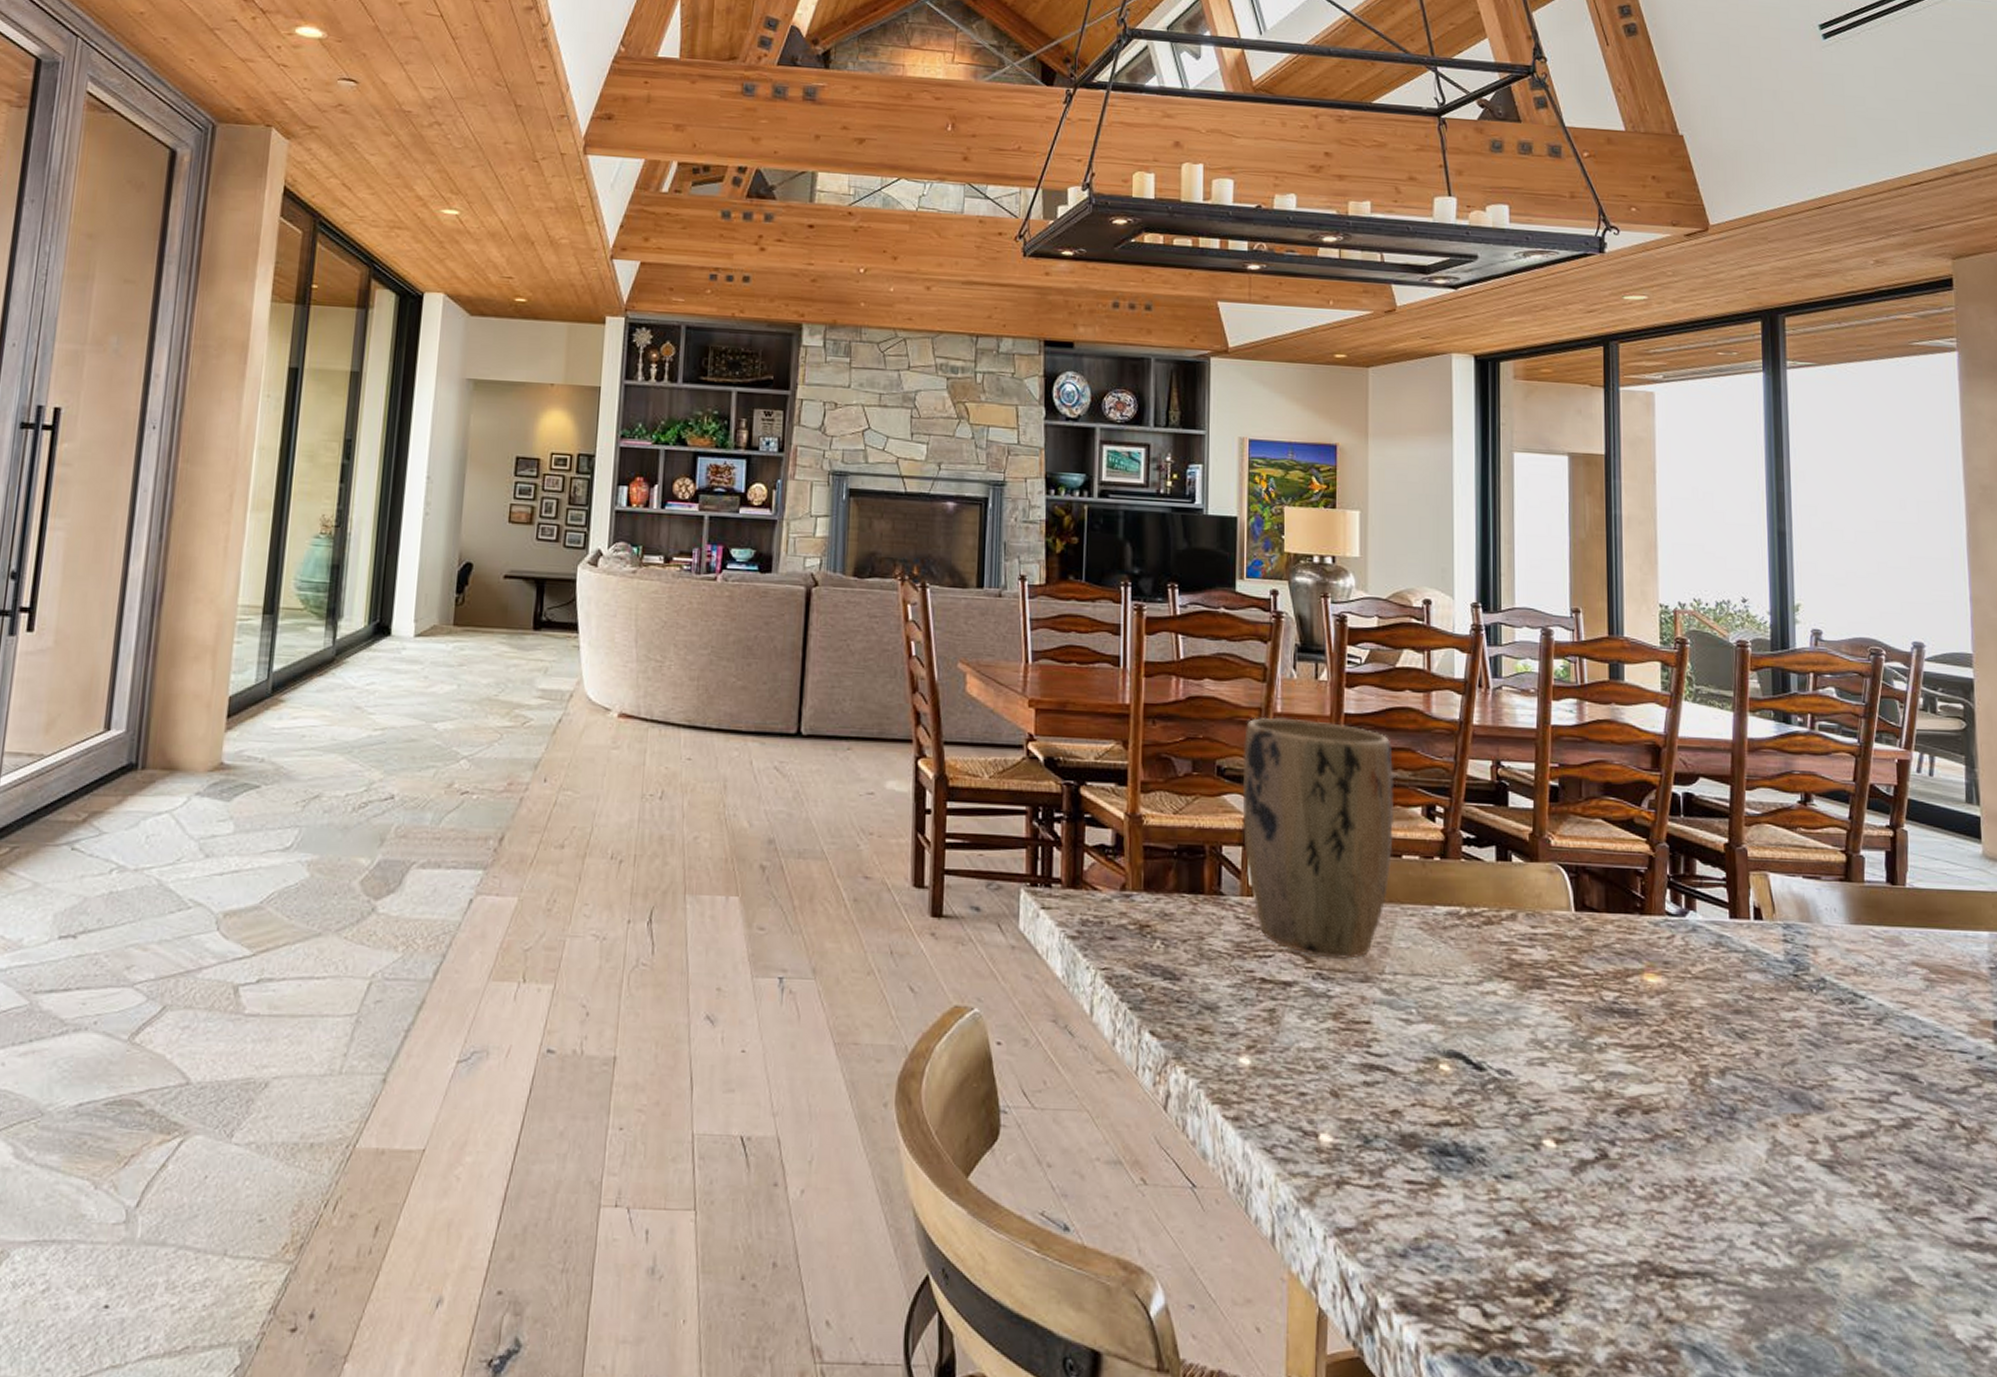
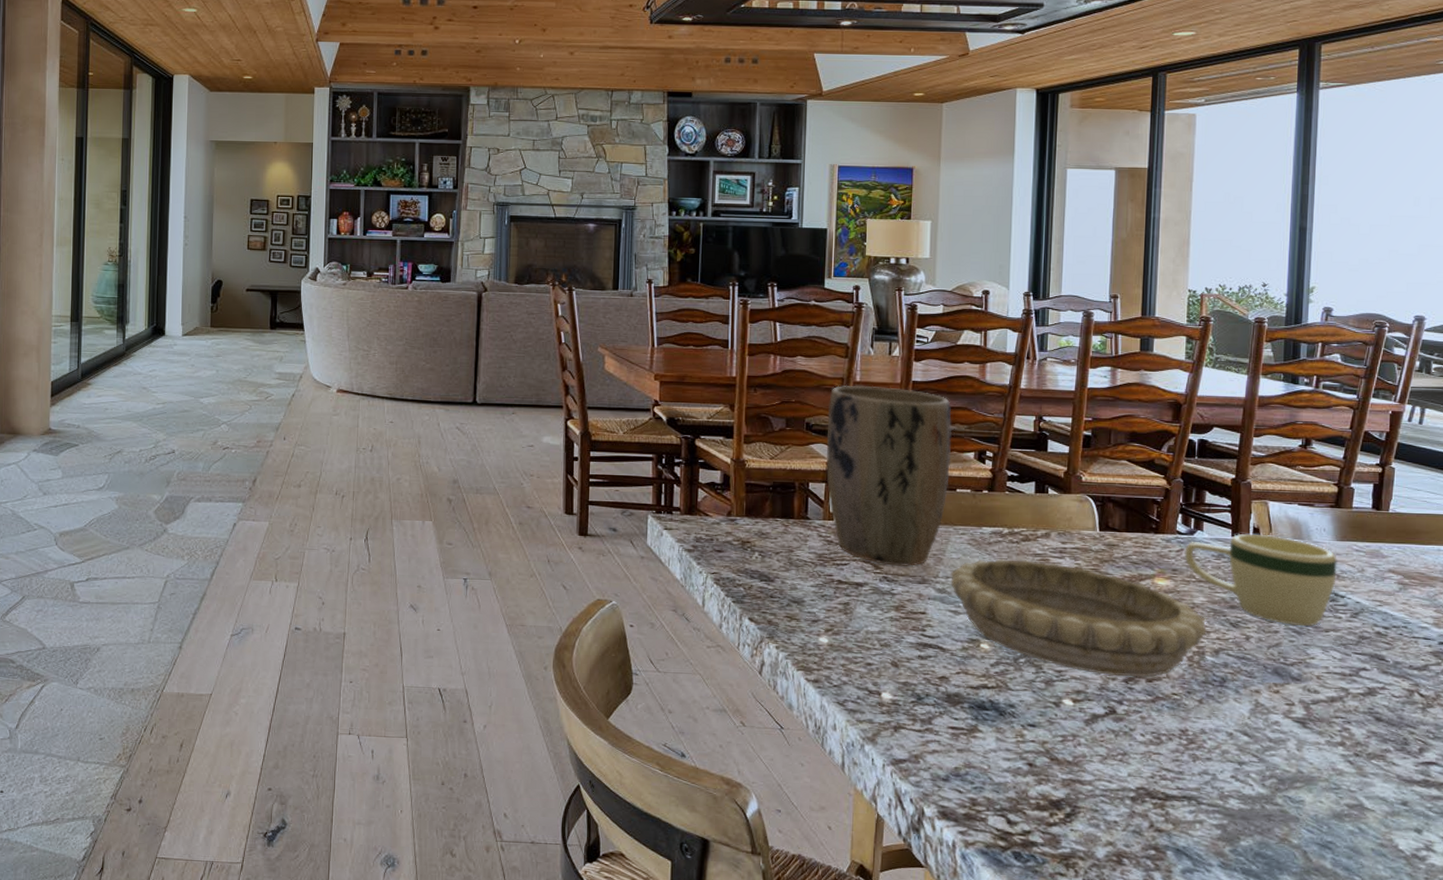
decorative bowl: none [1398,949,1709,1108] -> present [950,559,1207,677]
mug: none [1676,914,1854,1038] -> present [1184,533,1337,627]

